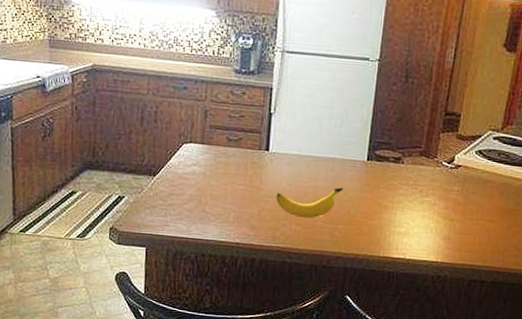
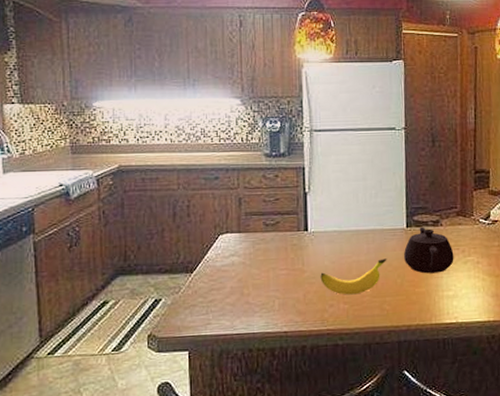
teapot: none [360,161,412,209] -> present [403,226,454,274]

